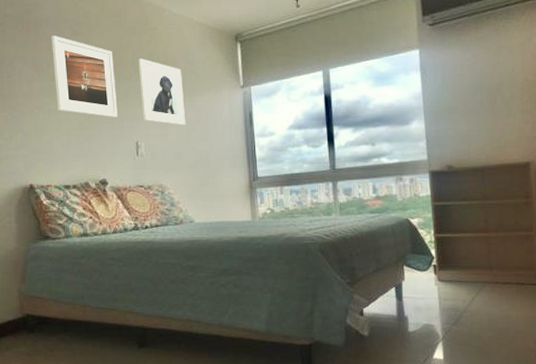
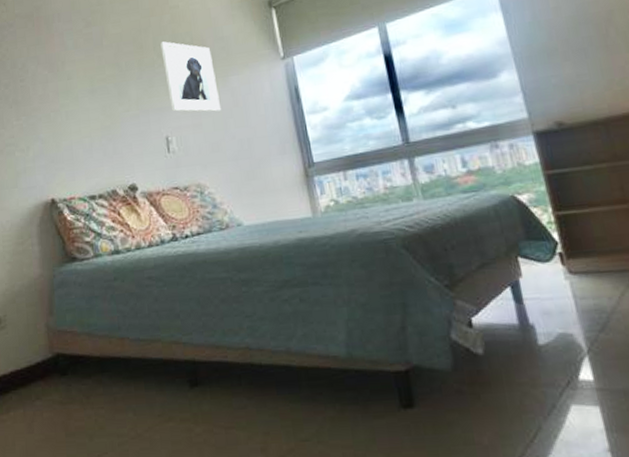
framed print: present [52,36,118,118] -> none [65,29,143,113]

